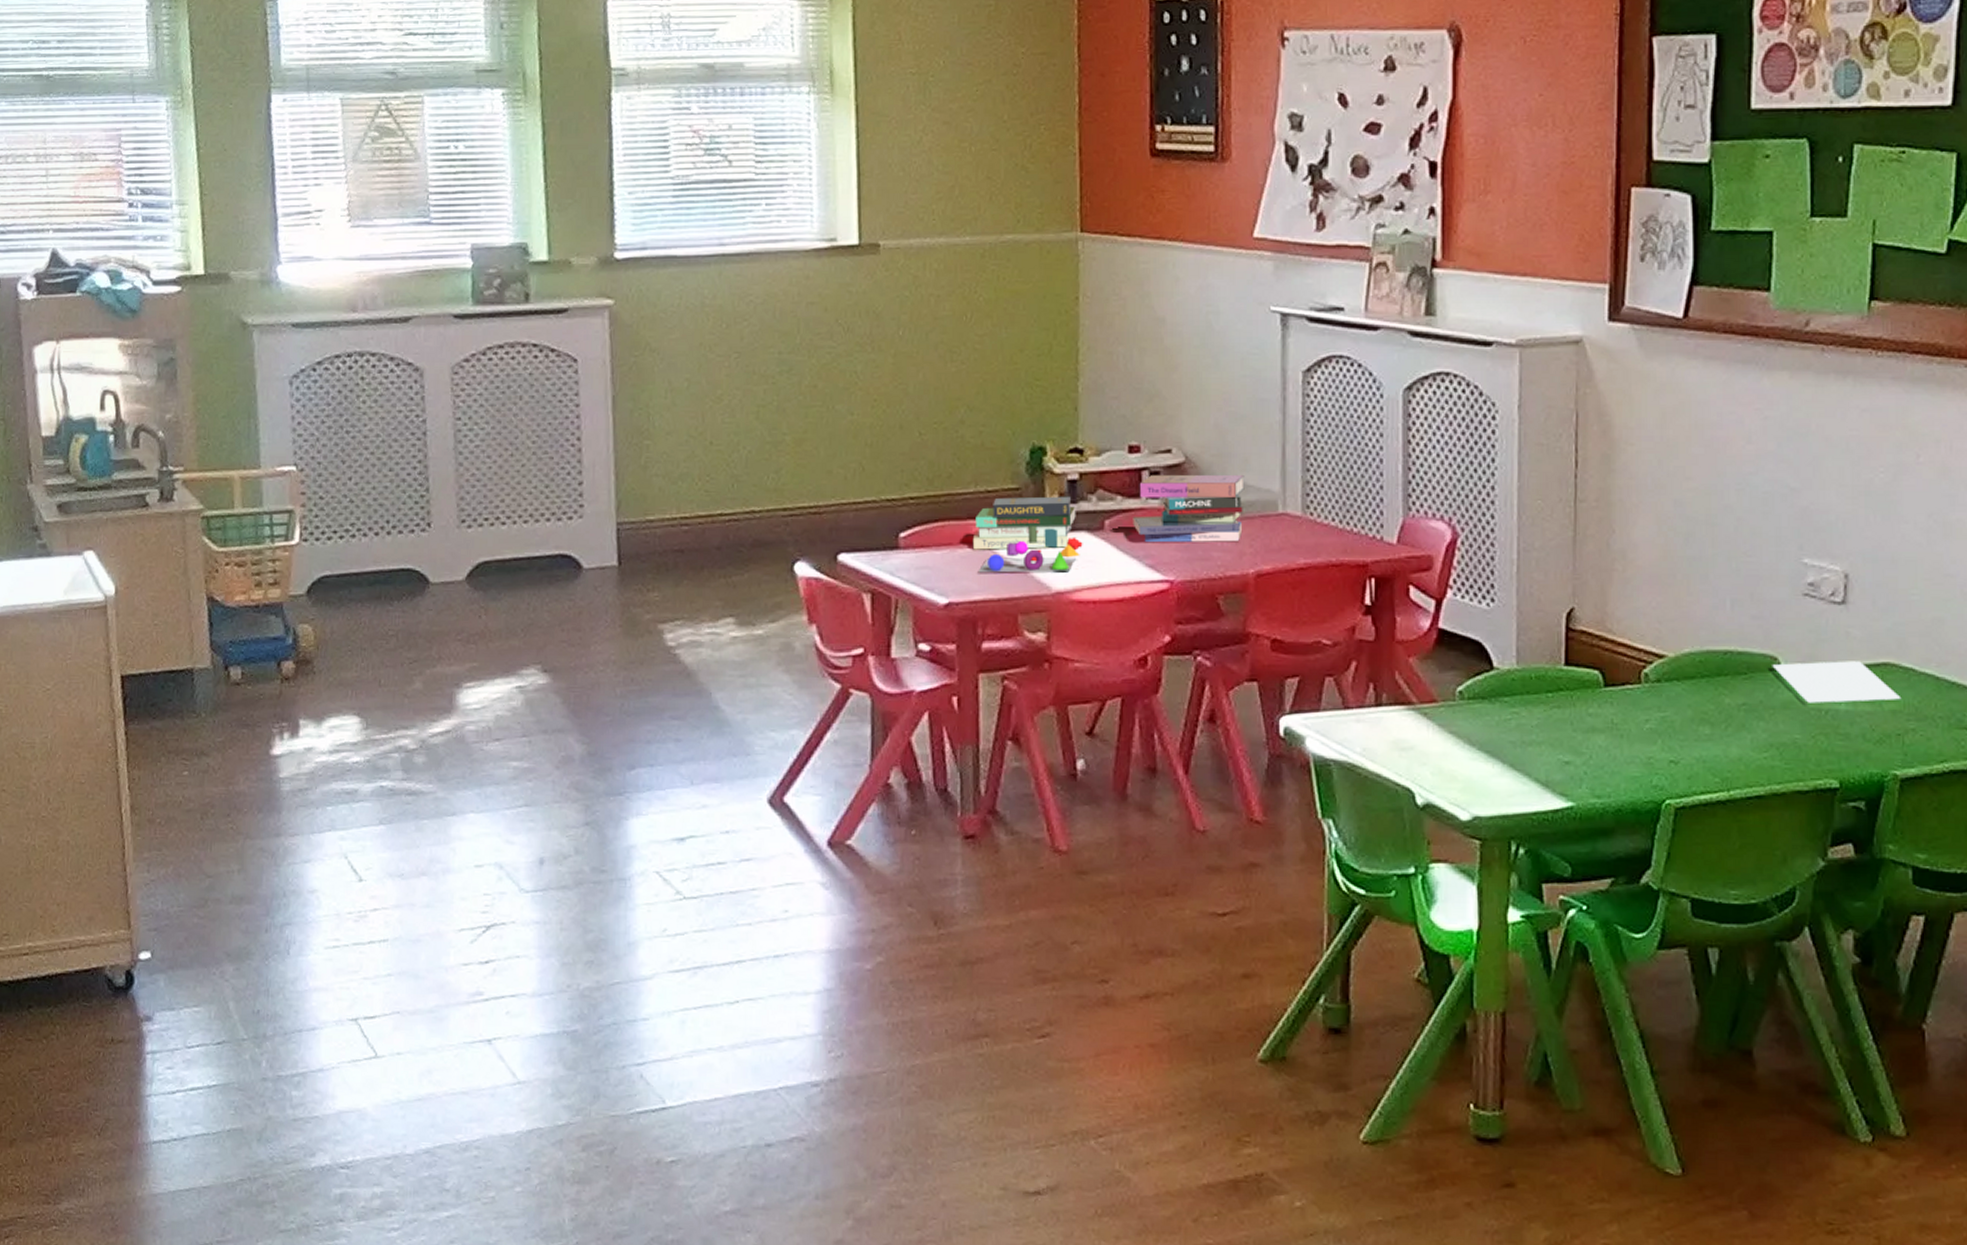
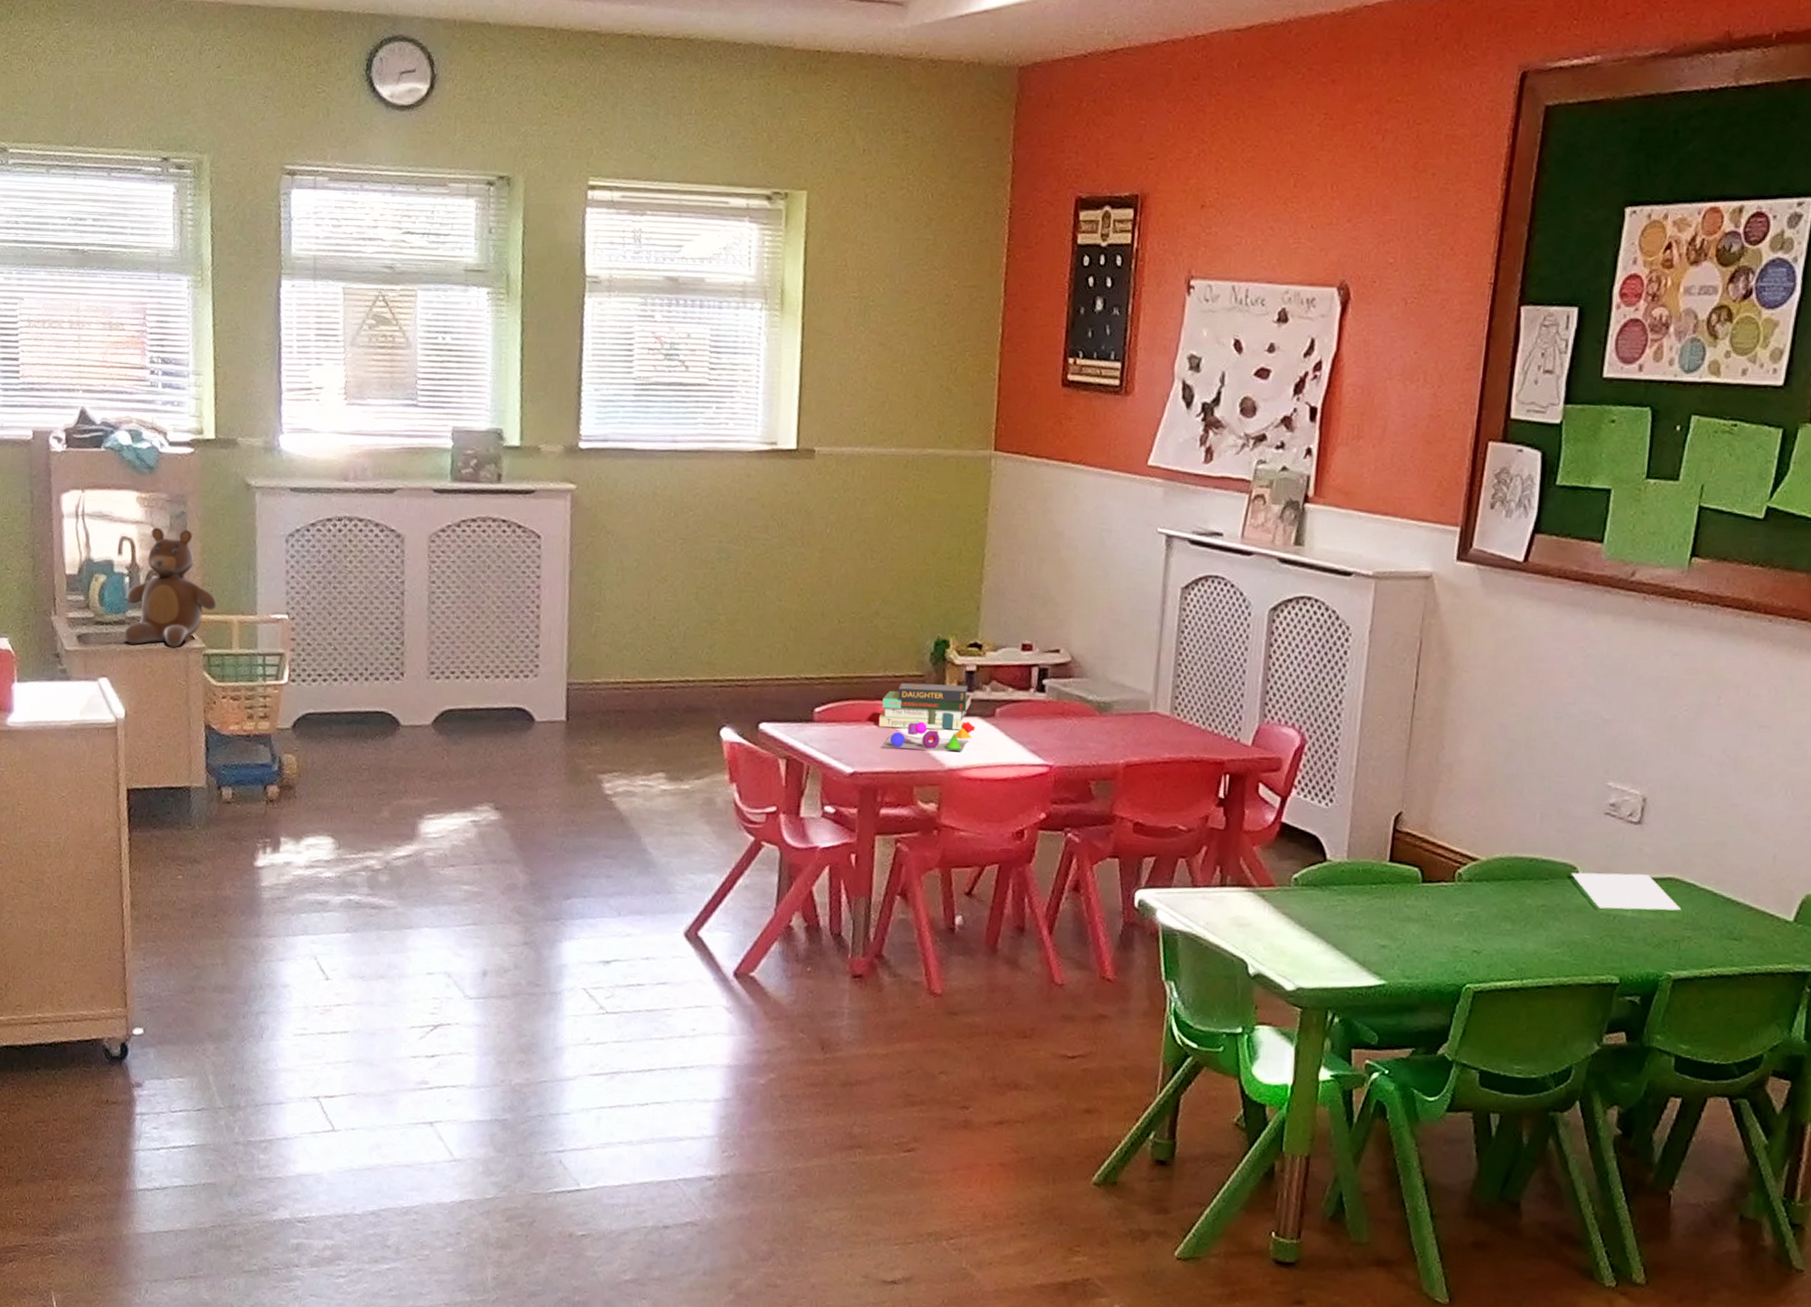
teddy bear: none [111,377,215,511] -> present [124,527,217,647]
books: present [1133,474,1245,543] -> none [1020,671,1122,735]

